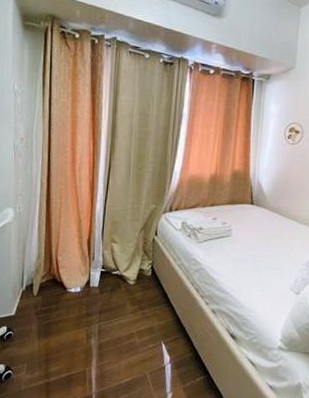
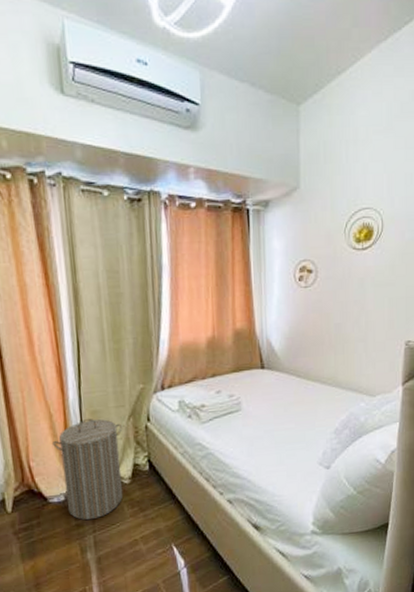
laundry hamper: none [78,226,135,311] -> present [53,418,123,521]

